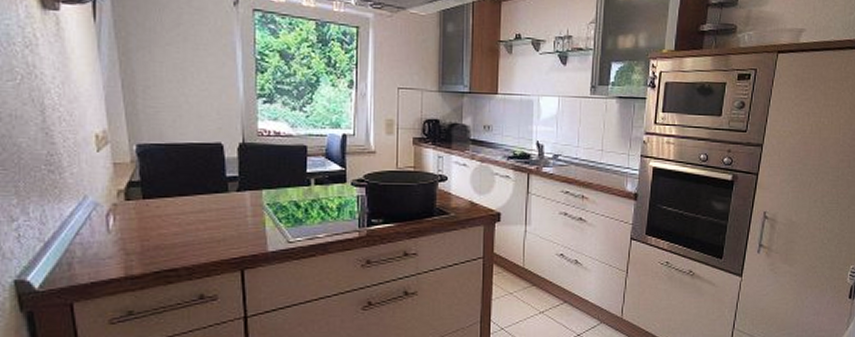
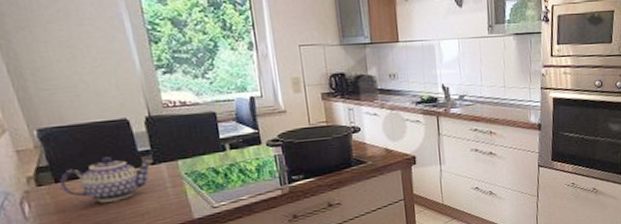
teapot: none [148,179,239,224] -> present [60,156,153,203]

